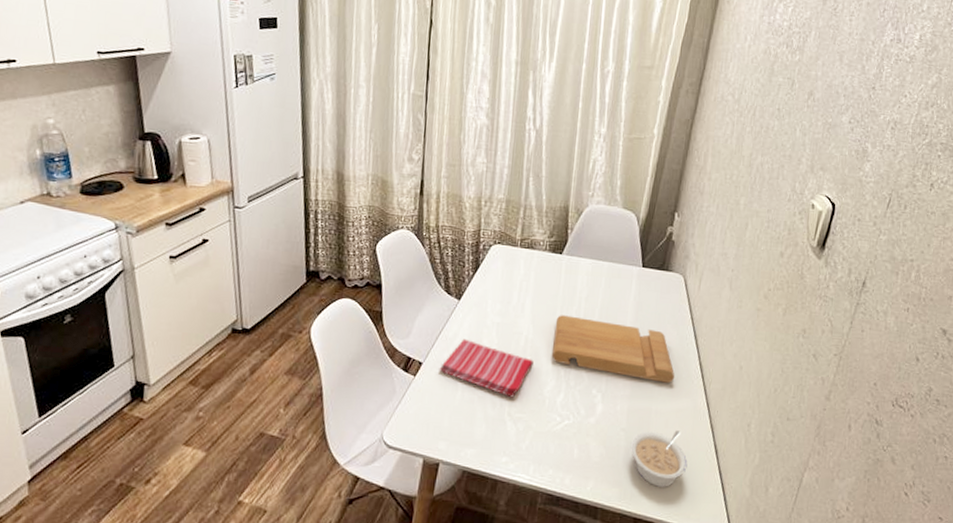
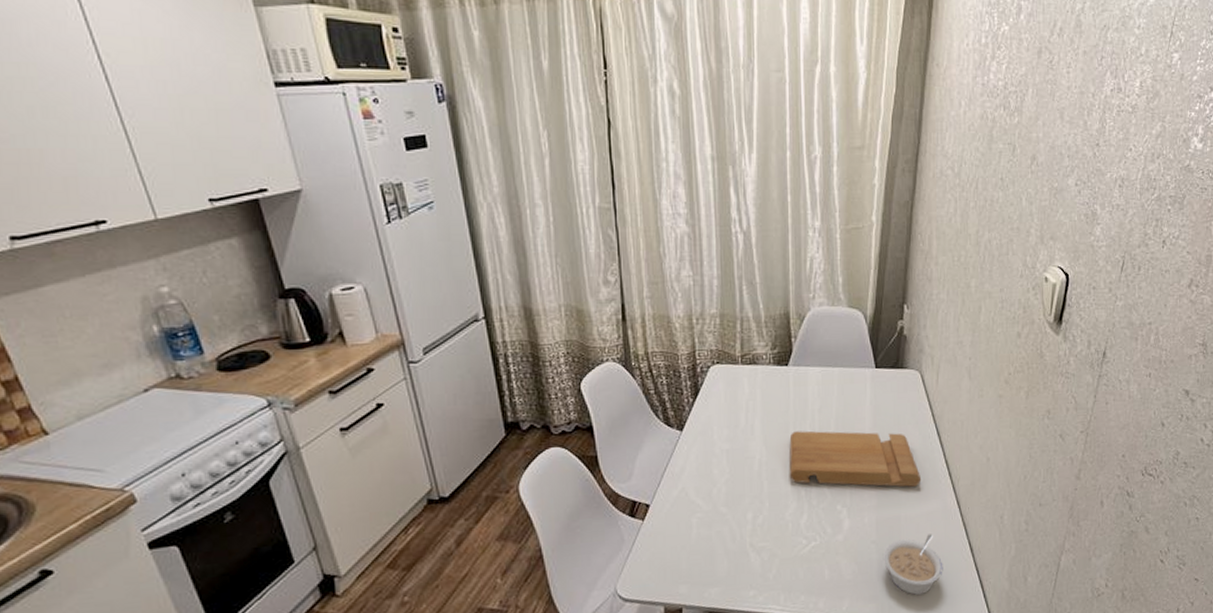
dish towel: present [439,338,534,398] -> none [669,472,771,528]

